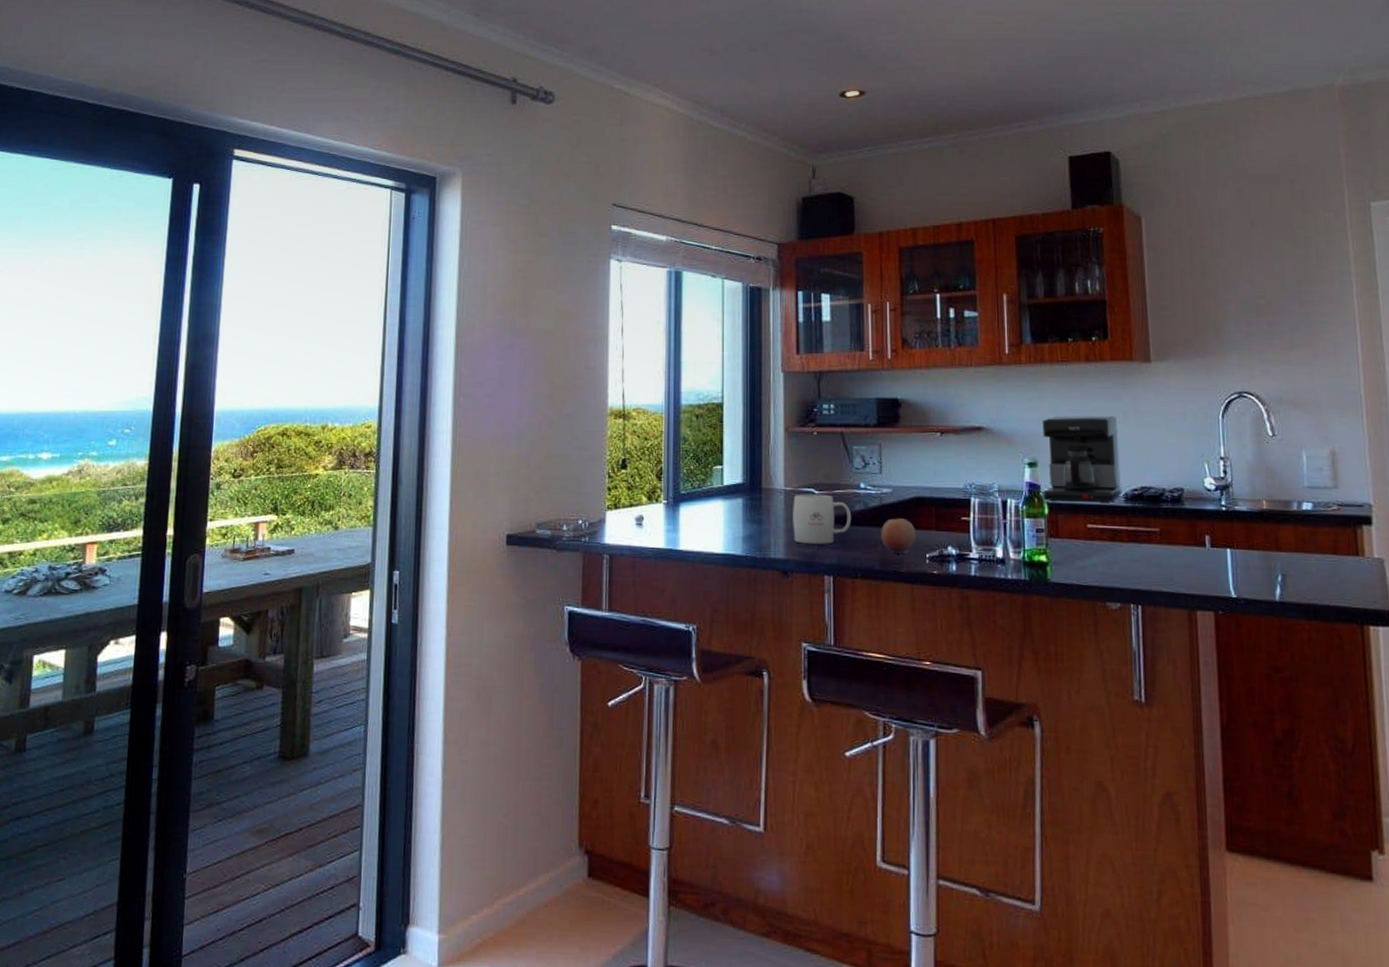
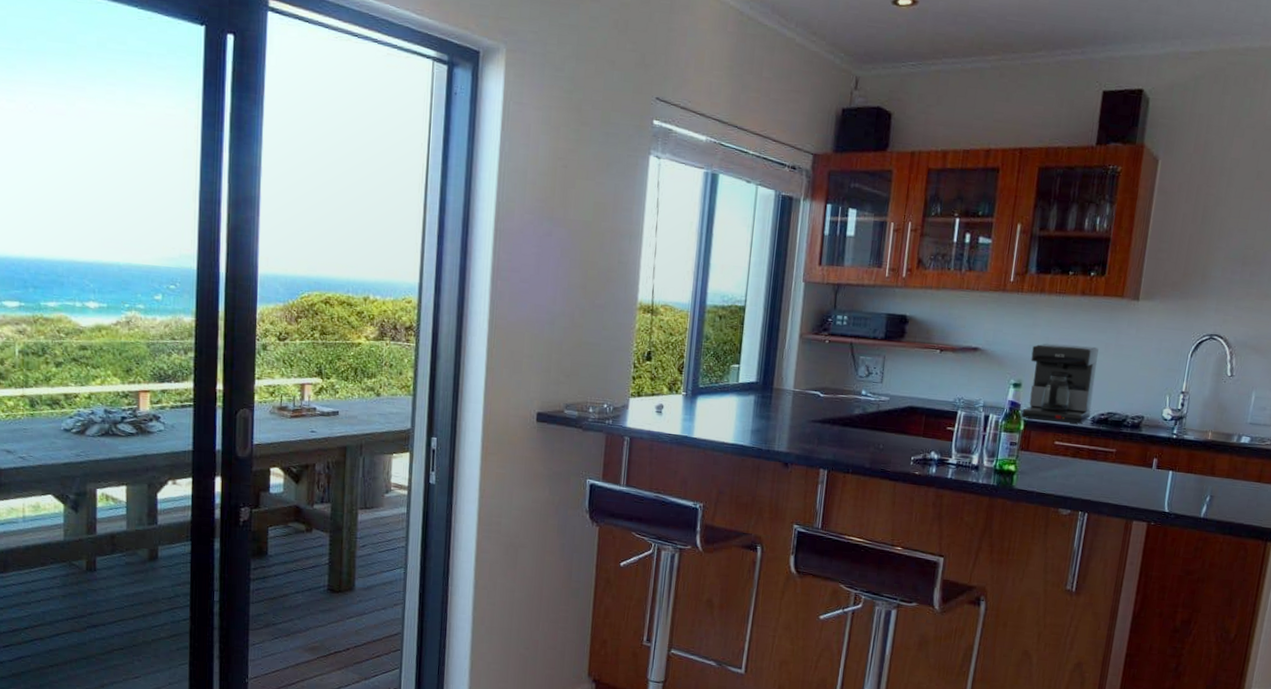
mug: present [793,493,852,544] -> none [796,395,851,442]
fruit: present [881,518,917,553] -> none [874,423,906,455]

